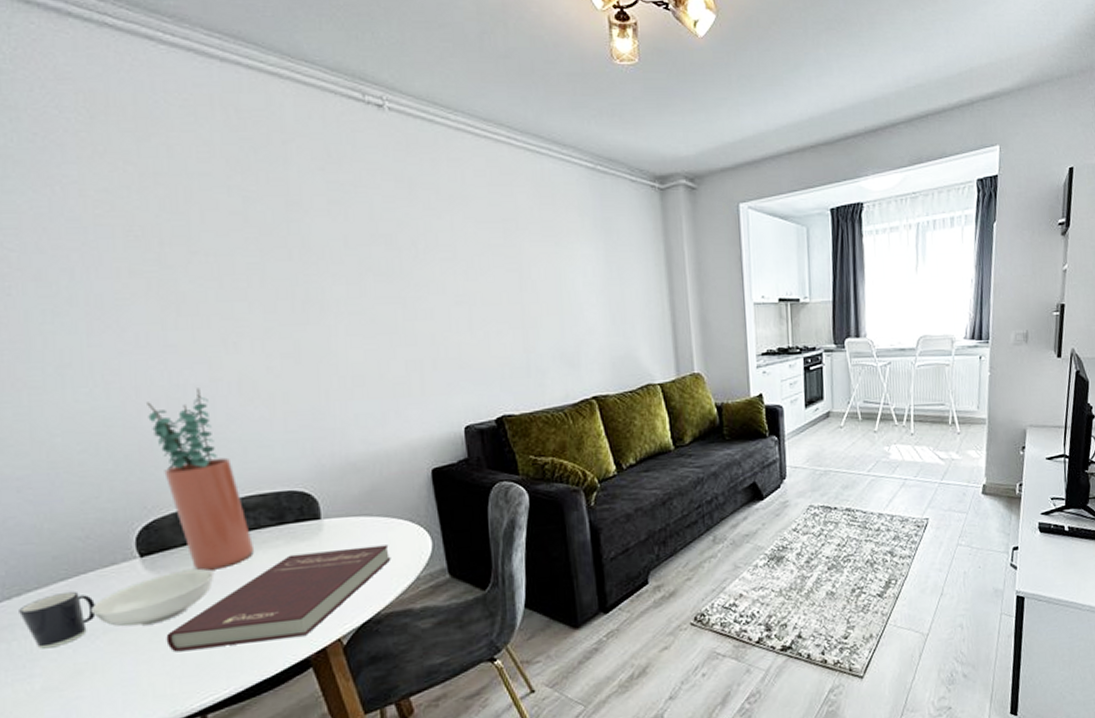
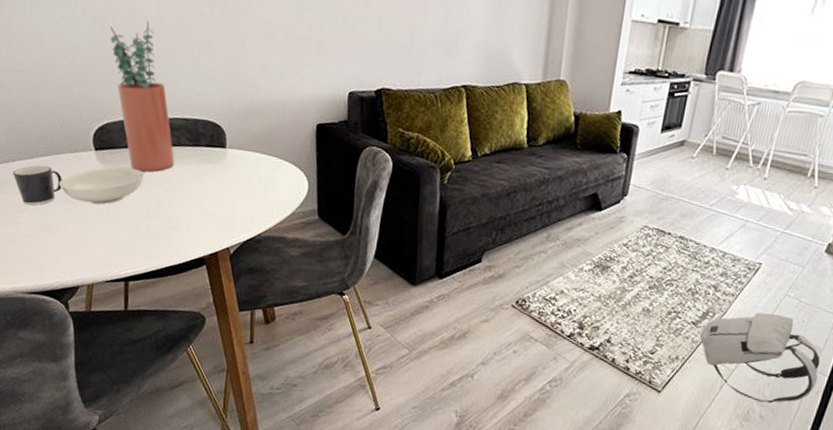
book: present [166,545,391,652] -> none [107,172,275,239]
backpack: none [887,565,1006,661] -> present [699,312,821,403]

